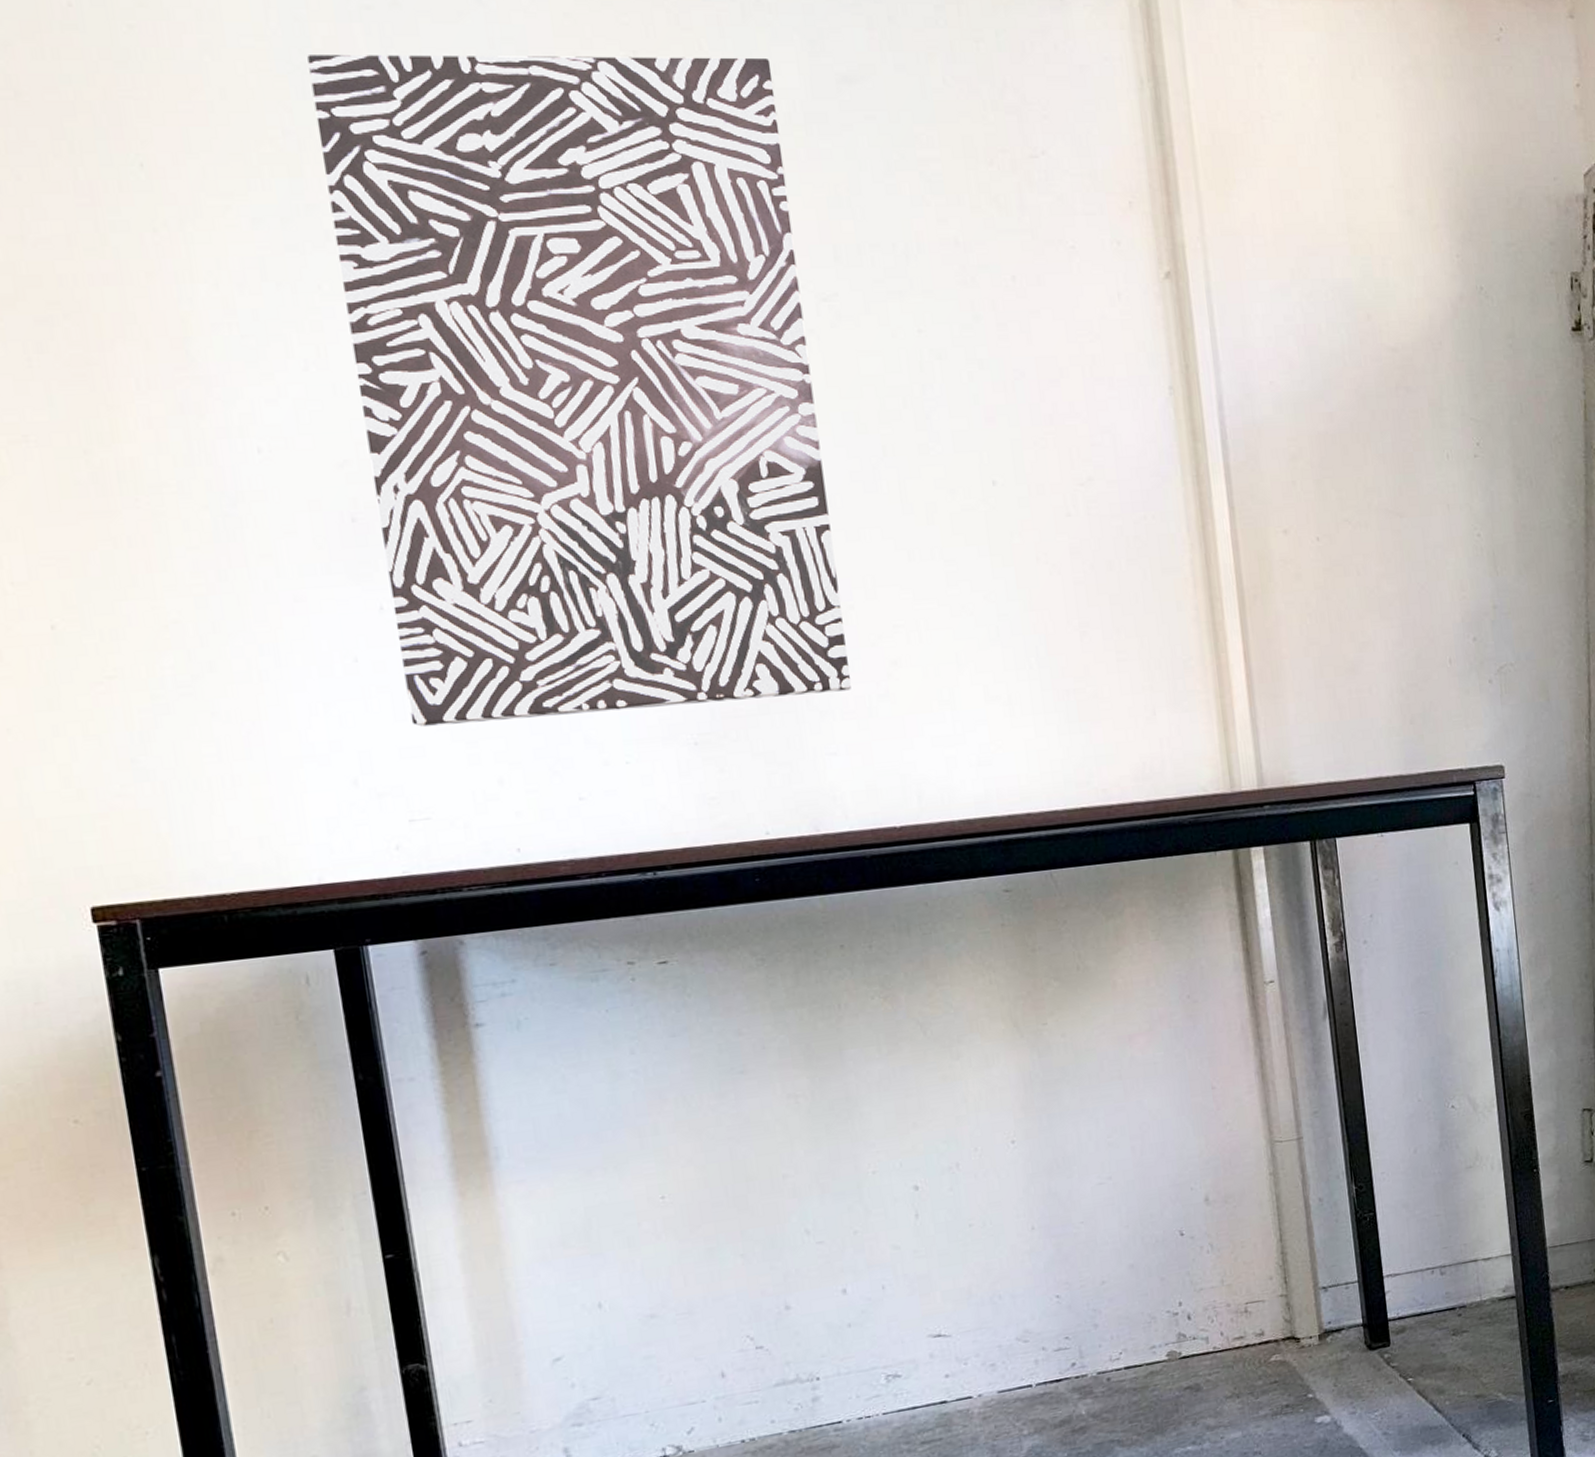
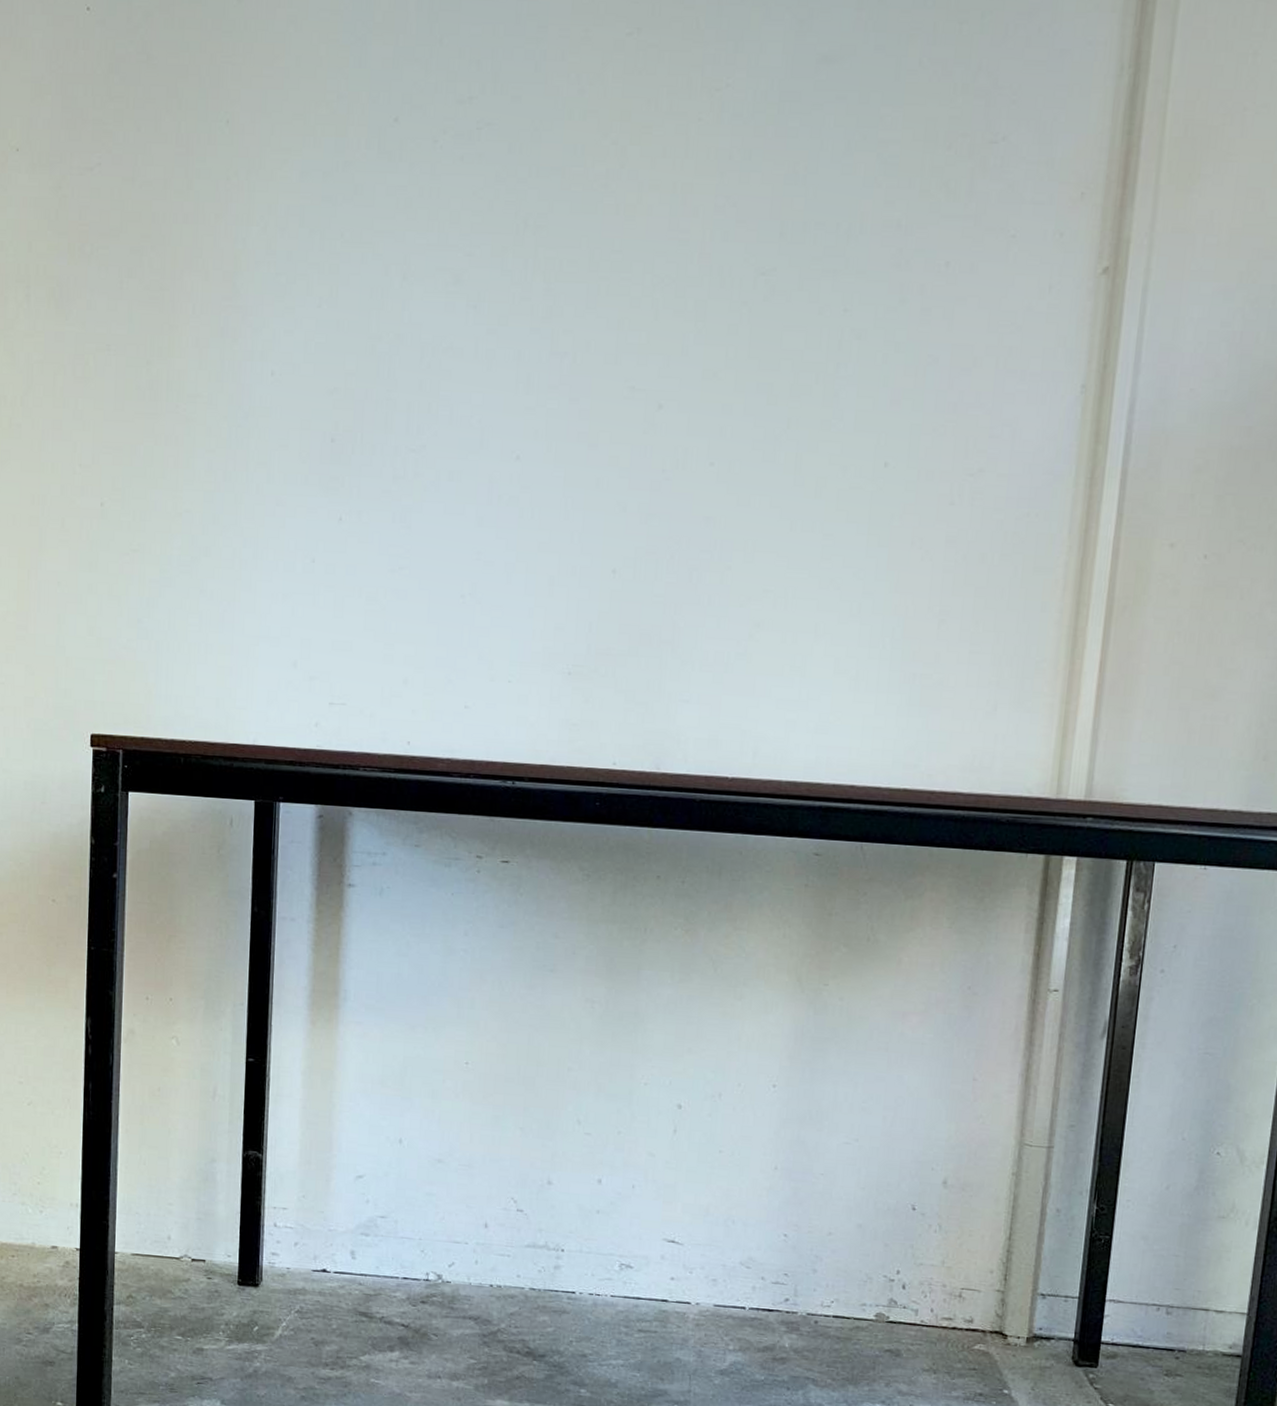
wall art: present [307,55,851,727] -> none [346,28,759,645]

